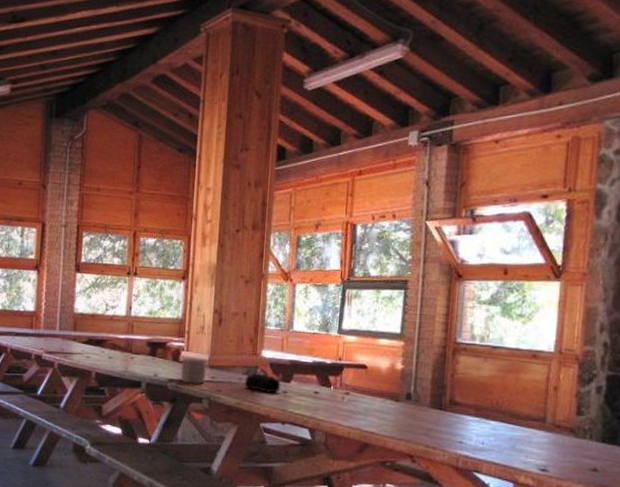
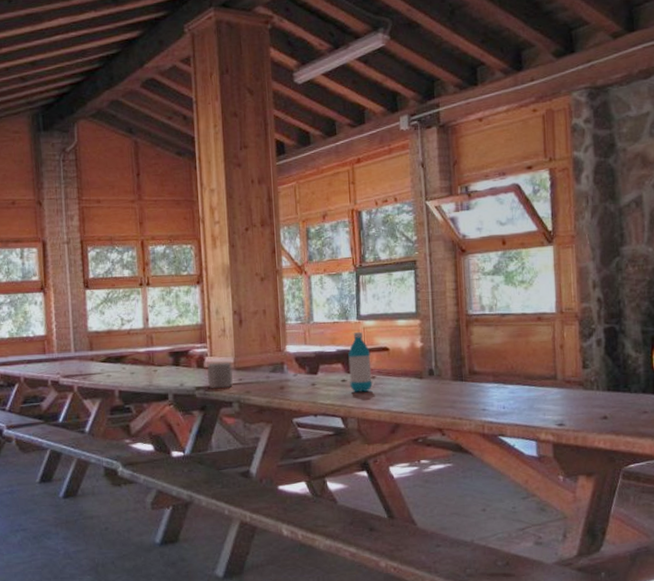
pencil case: present [244,369,281,394] -> none [272,364,309,388]
water bottle: none [322,346,348,407] -> present [348,332,372,392]

